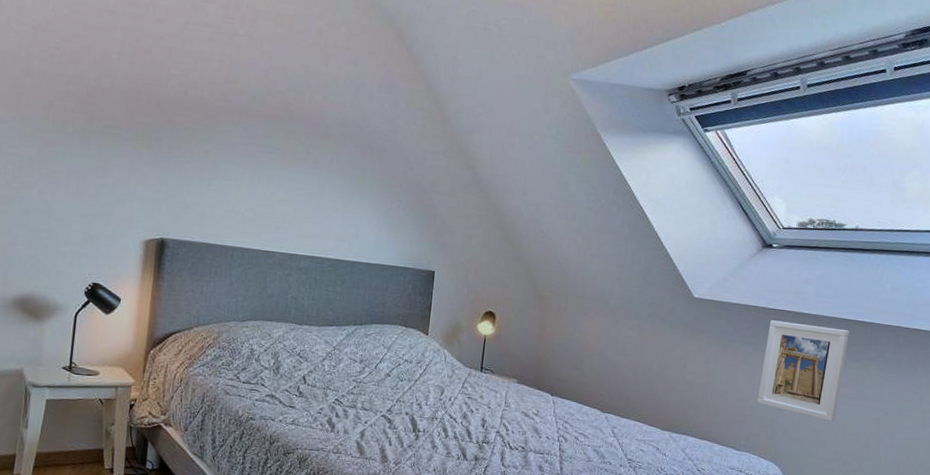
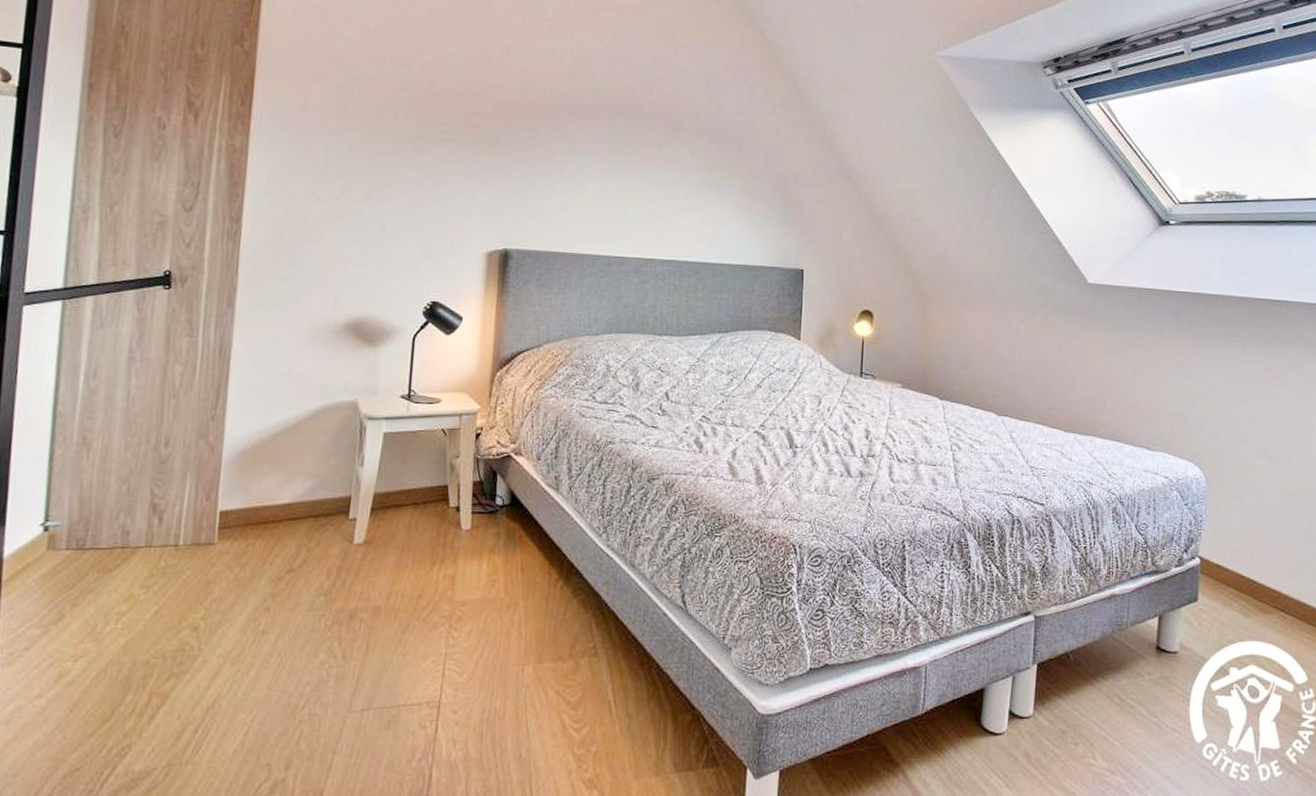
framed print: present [757,320,850,422] -> none [1167,304,1262,413]

